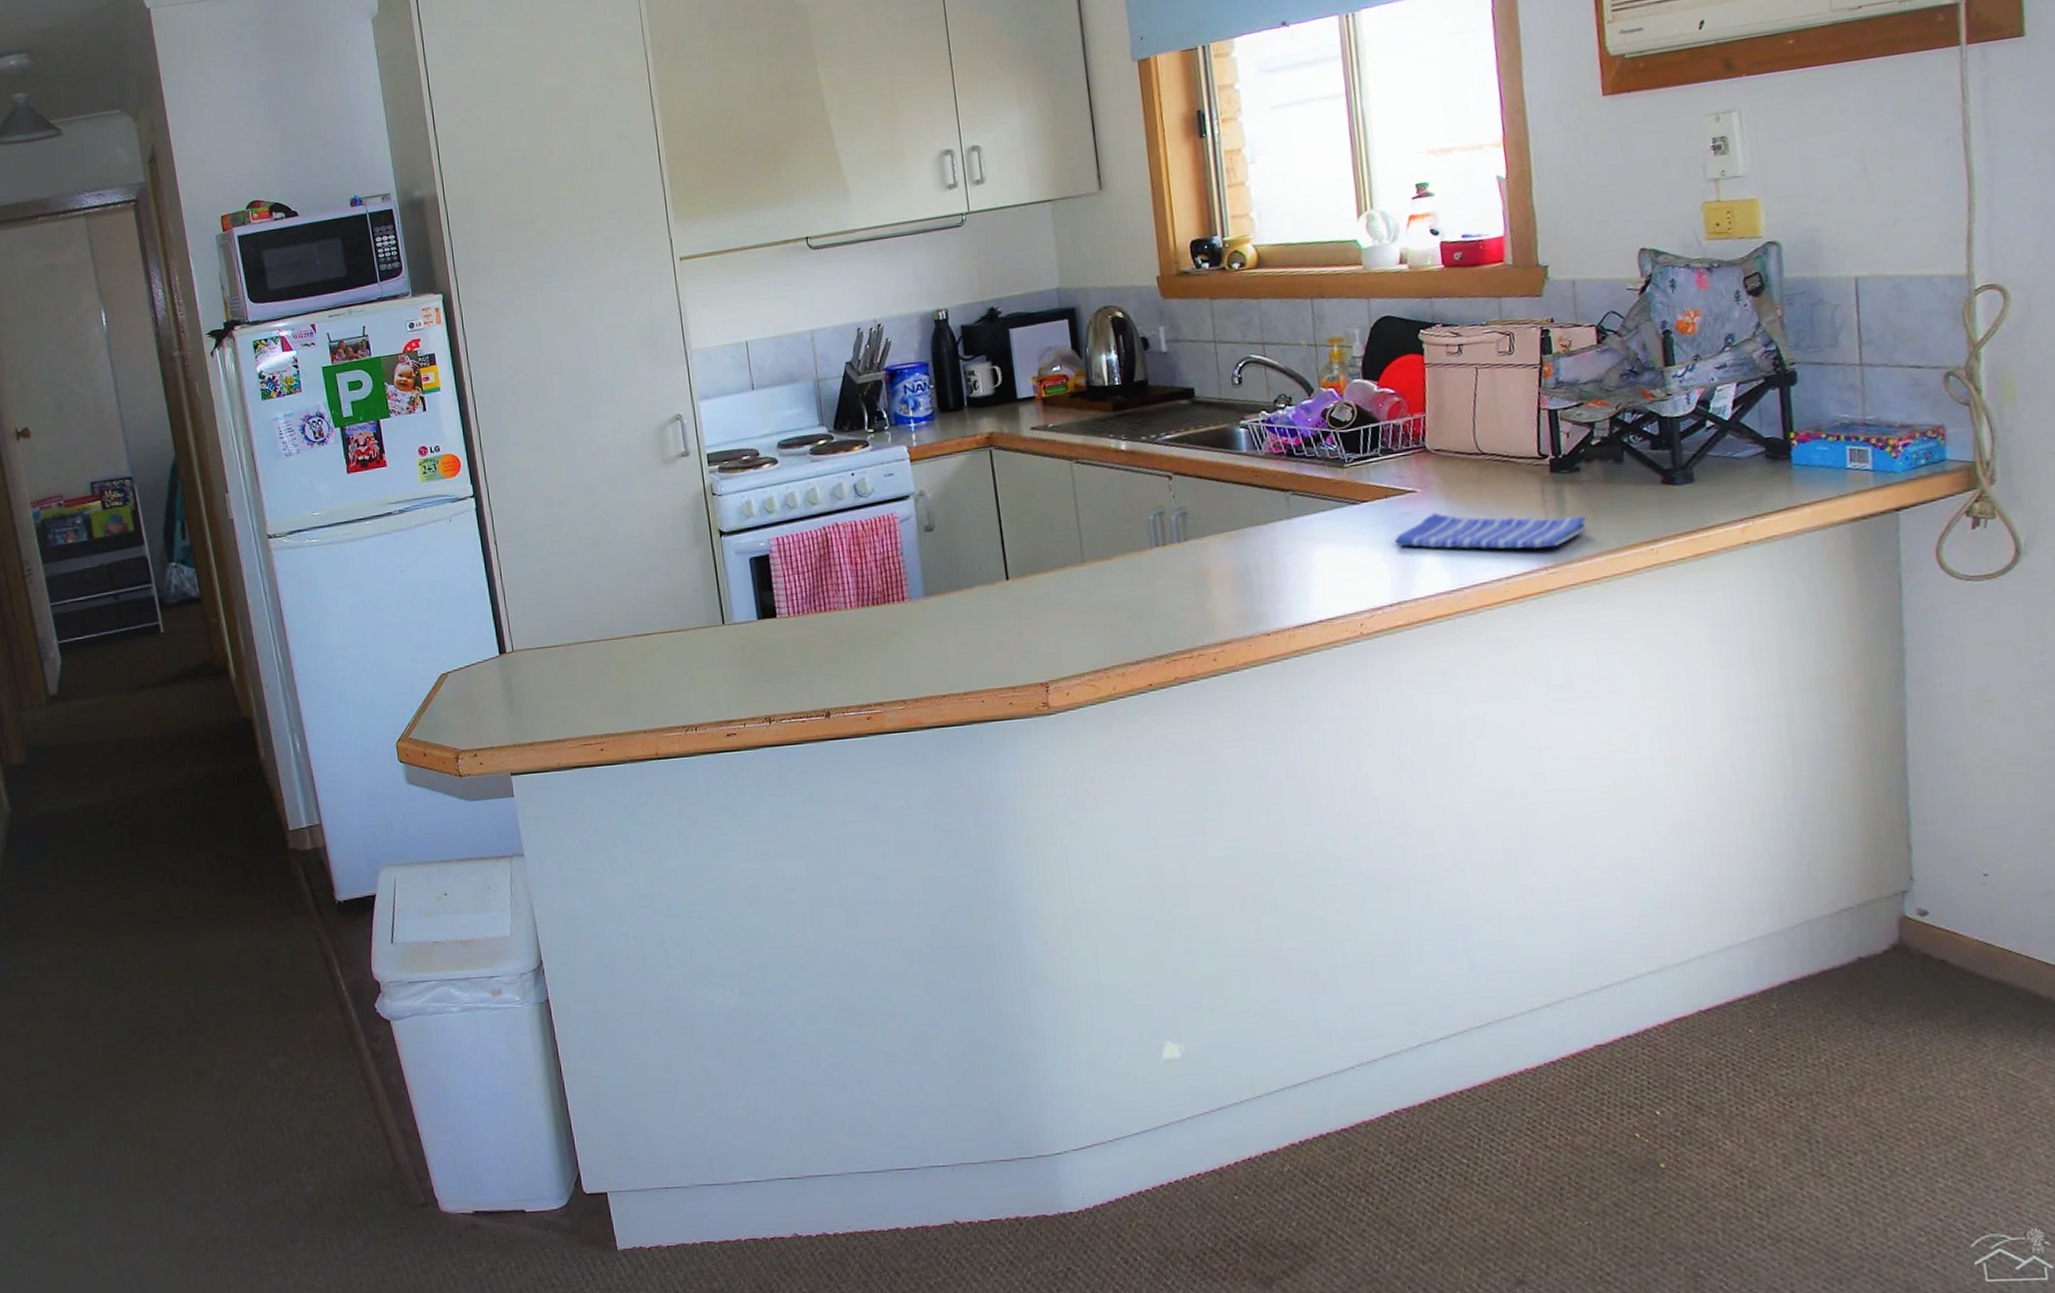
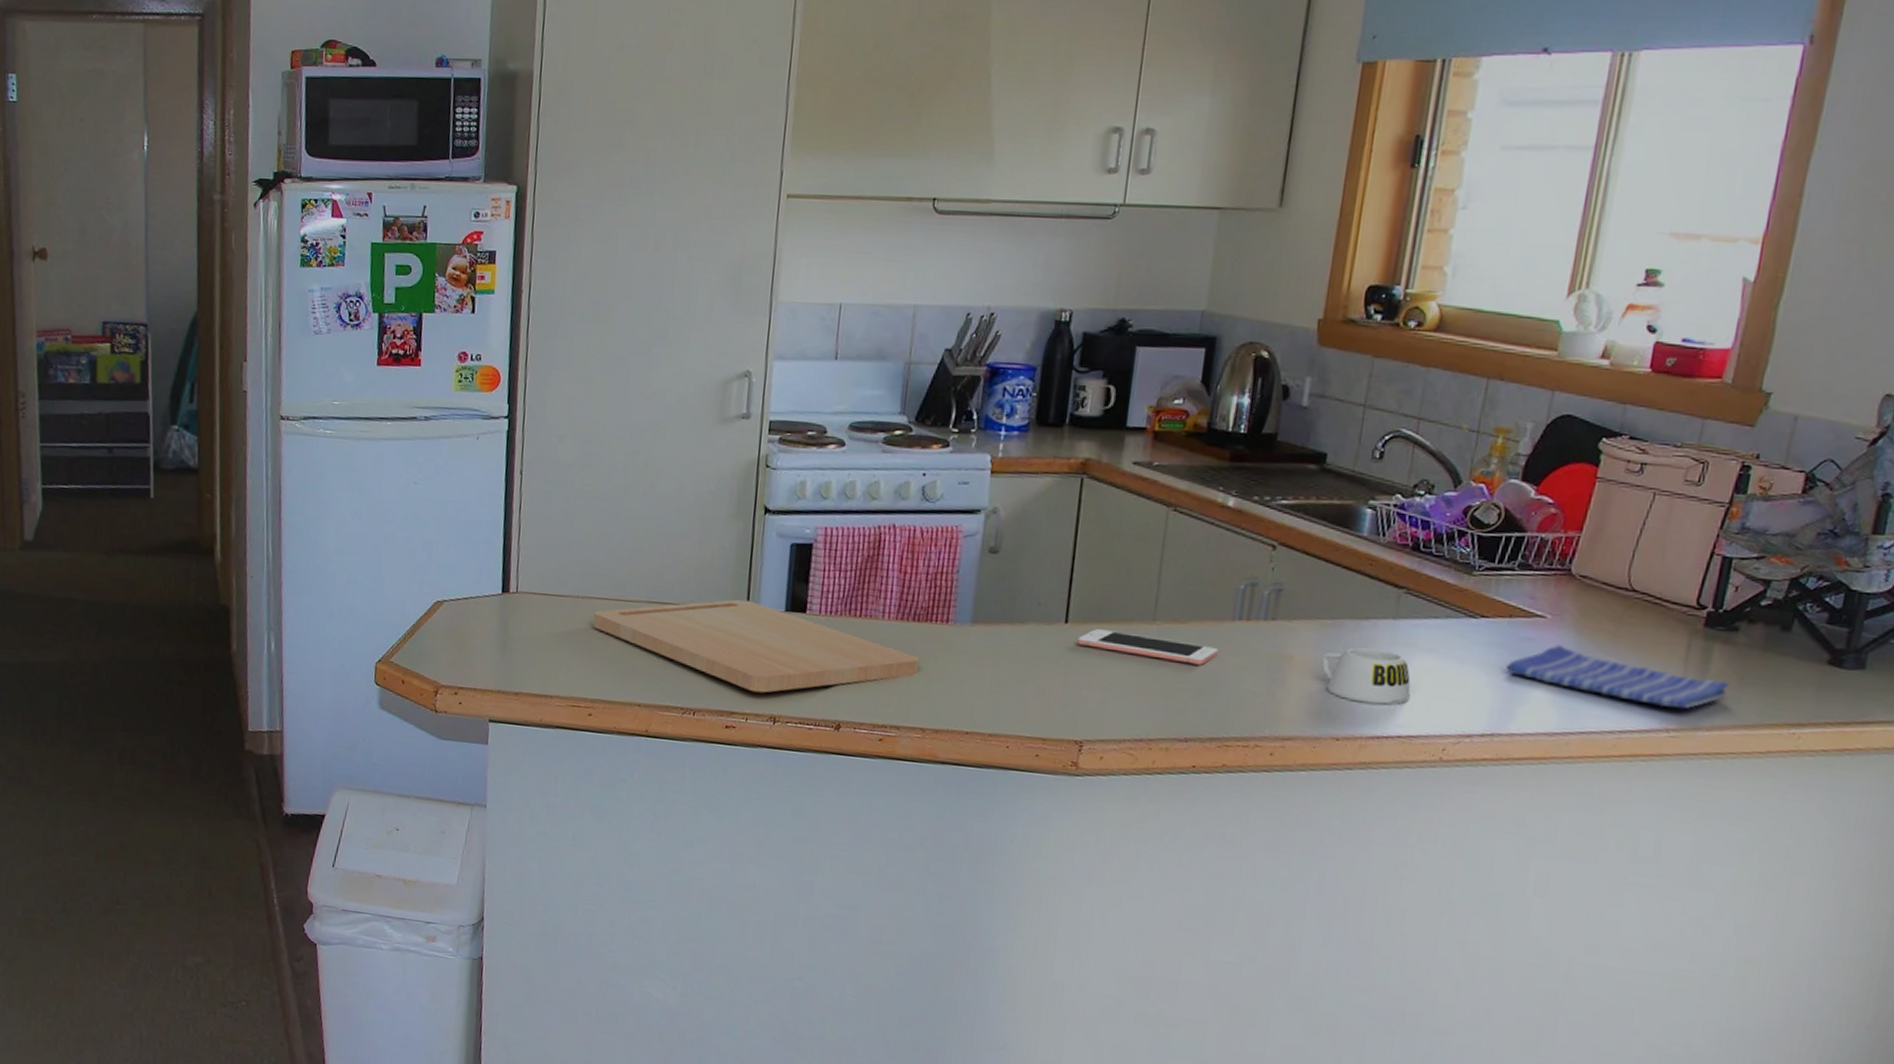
cutting board: none [587,616,889,699] -> present [593,599,920,693]
cell phone: none [1021,575,1146,597] -> present [1077,629,1218,665]
mug: none [1236,547,1321,599] -> present [1321,647,1411,706]

